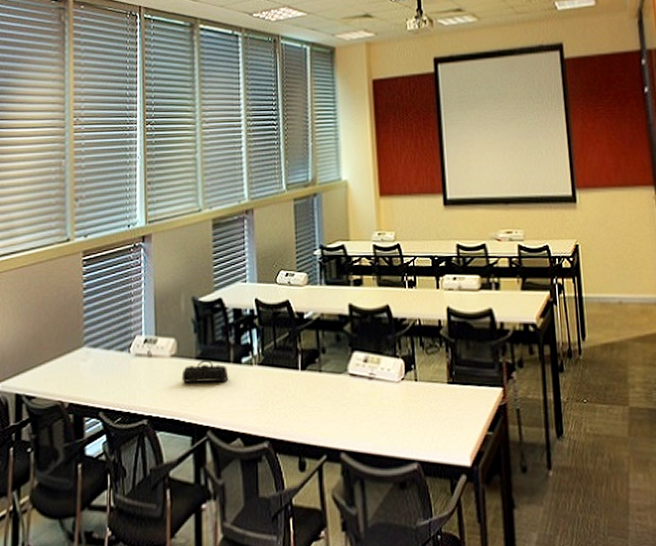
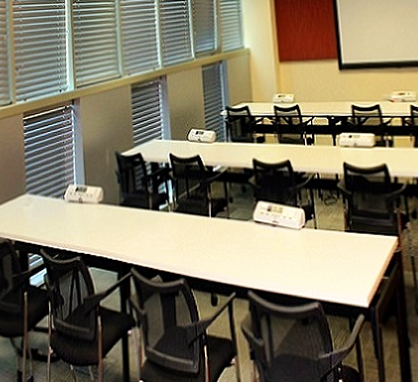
pencil case: present [181,359,229,383] -> none [108,206,149,226]

